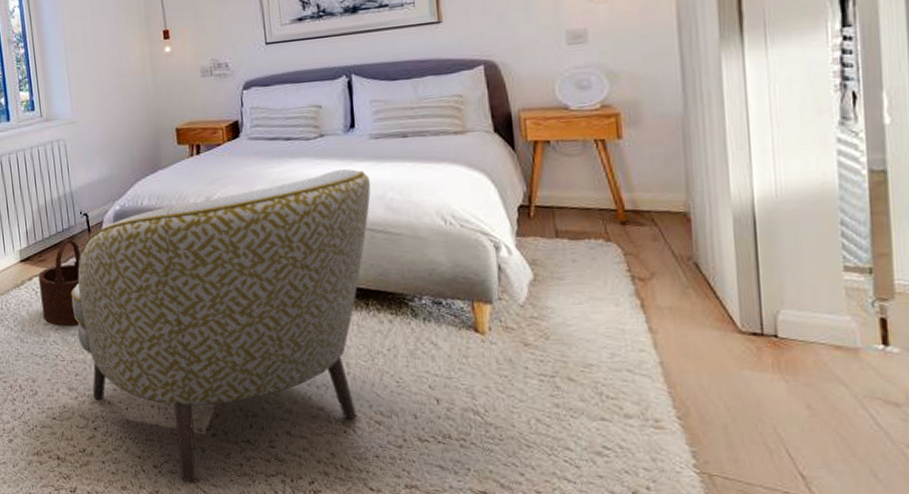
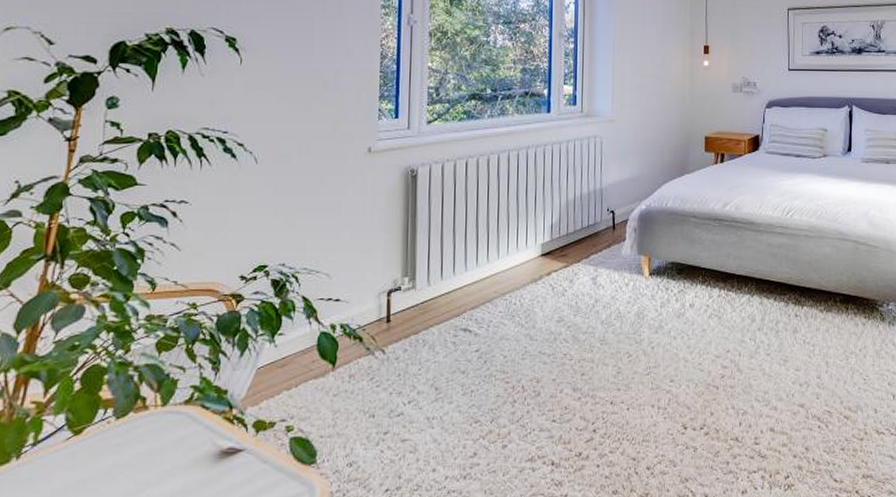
wooden bucket: present [39,239,81,326] -> none [557,235,603,324]
armchair: present [70,168,371,481] -> none [587,186,859,482]

